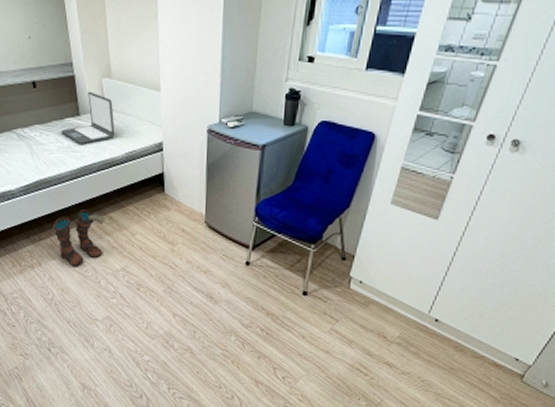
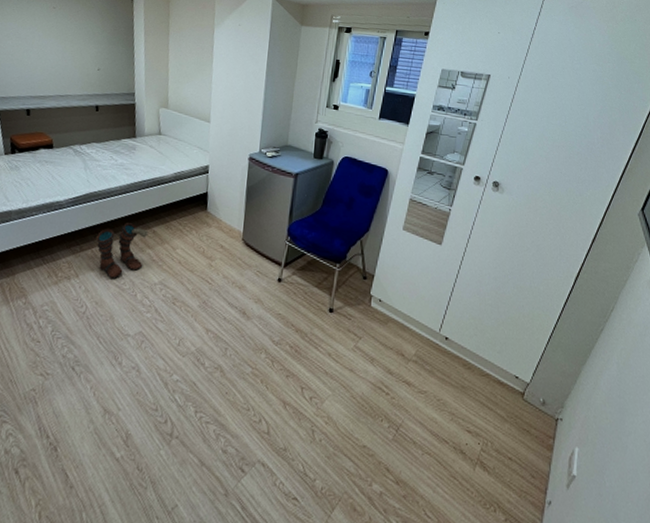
laptop: present [60,91,115,145] -> none [116,117,167,164]

